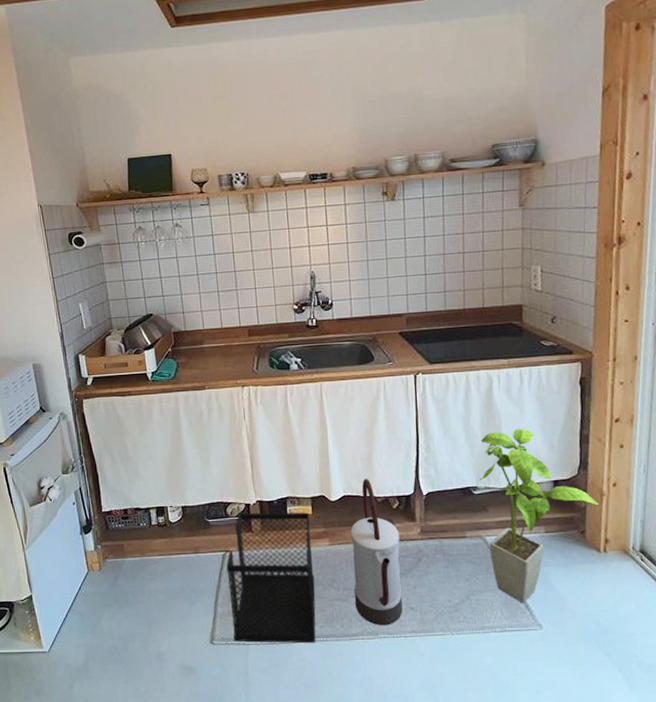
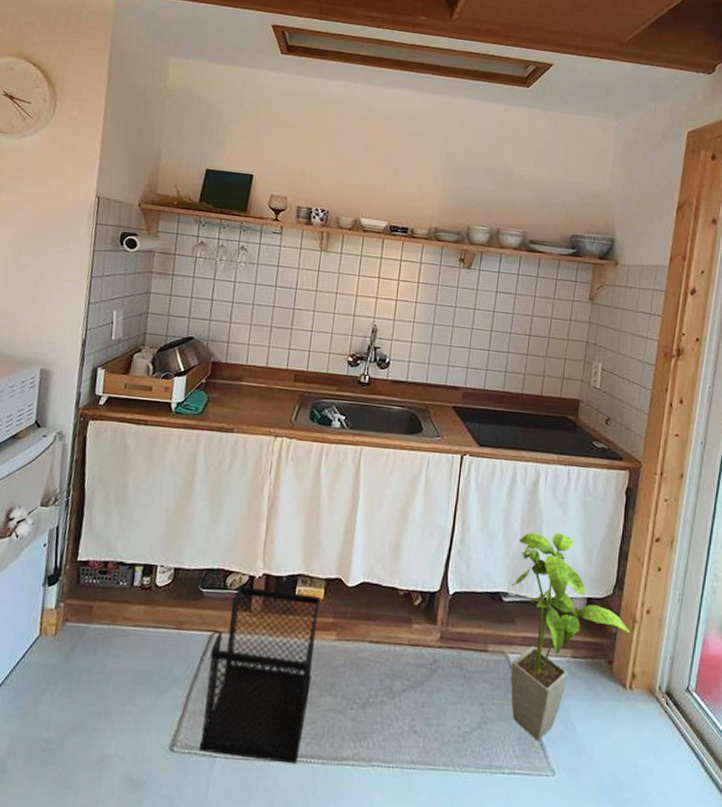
watering can: present [350,478,403,626] -> none [351,564,417,751]

